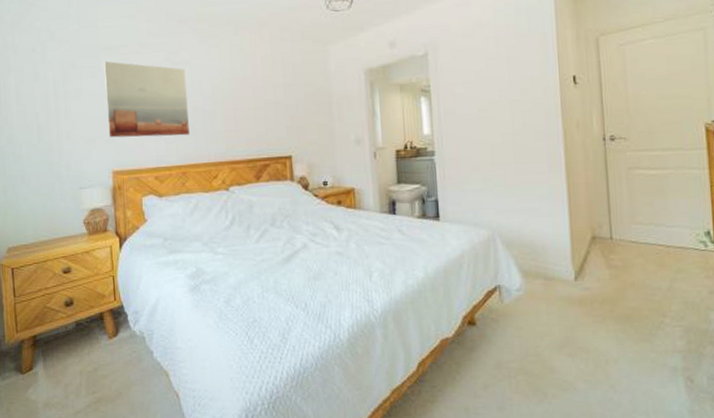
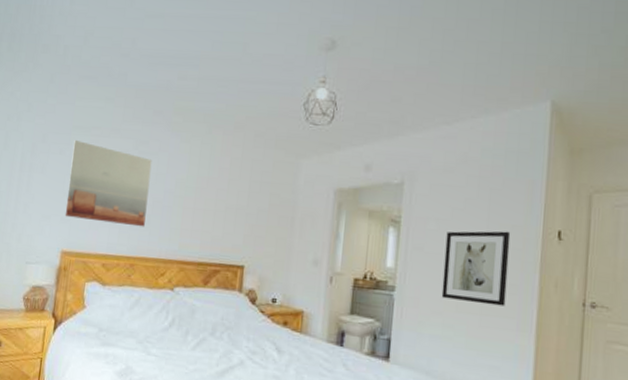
wall art: none [473,84,536,155] -> present [441,231,511,307]

